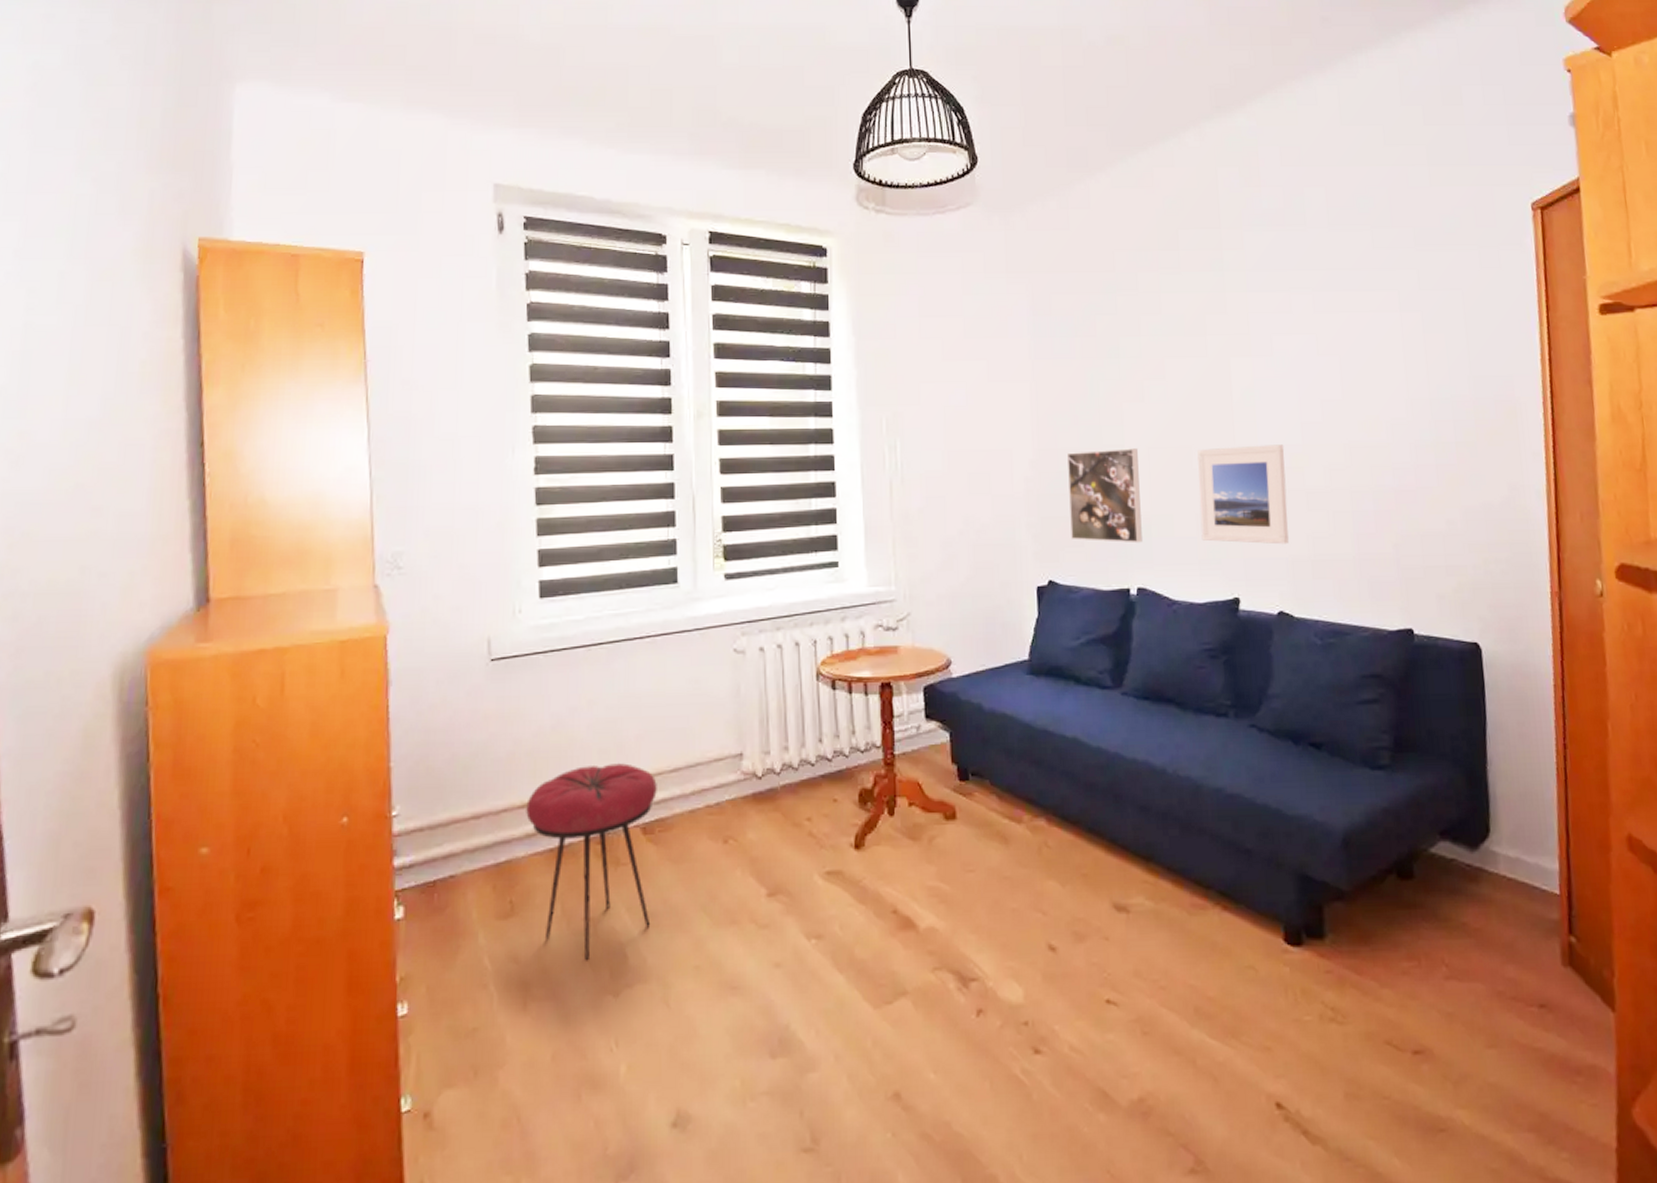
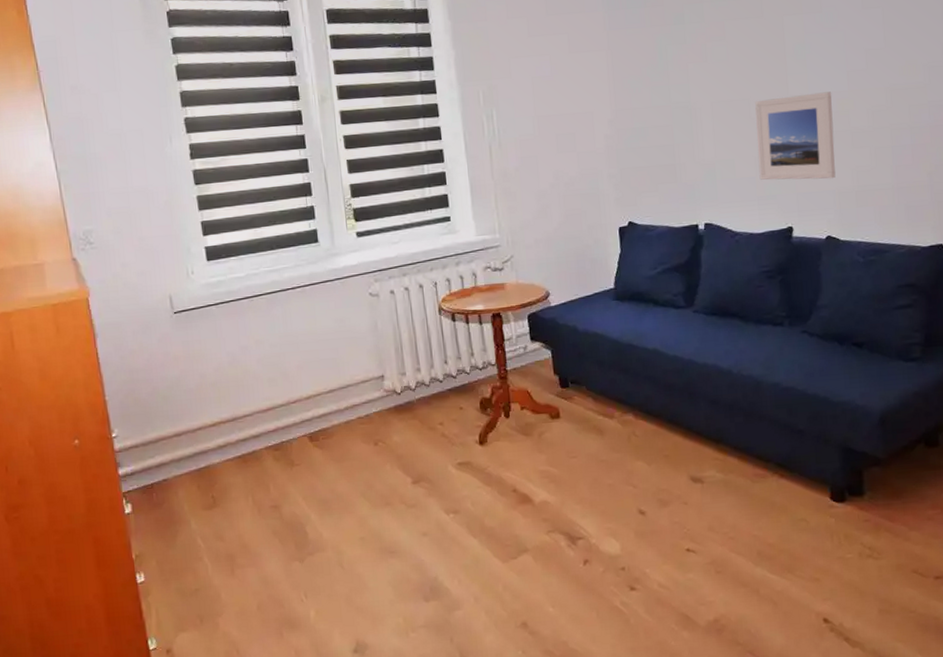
stool: present [526,763,657,961] -> none [216,388,323,538]
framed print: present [1068,448,1142,543] -> none [641,103,708,186]

